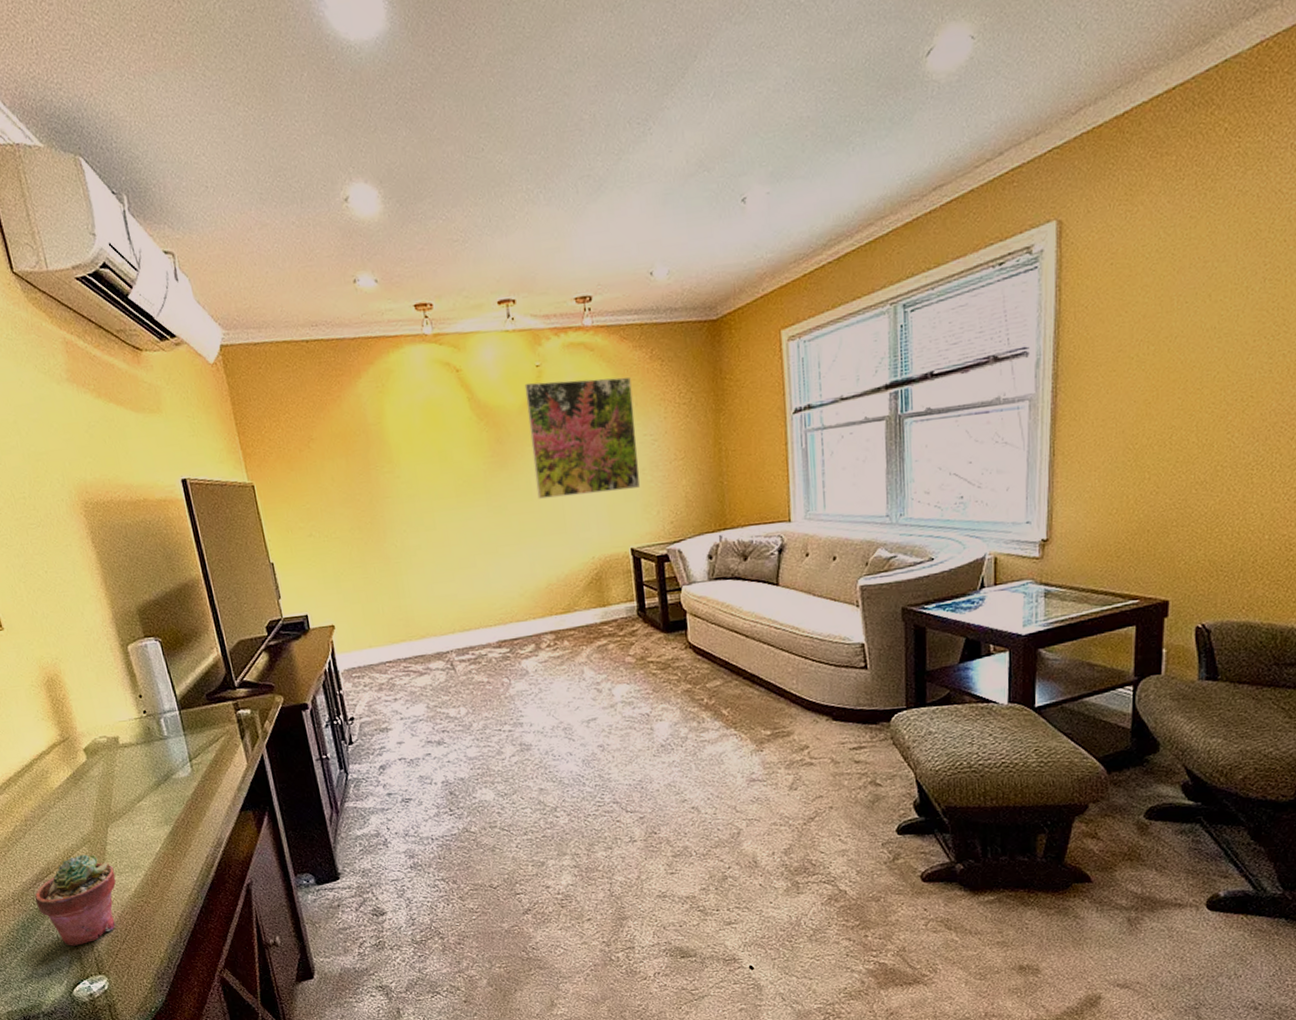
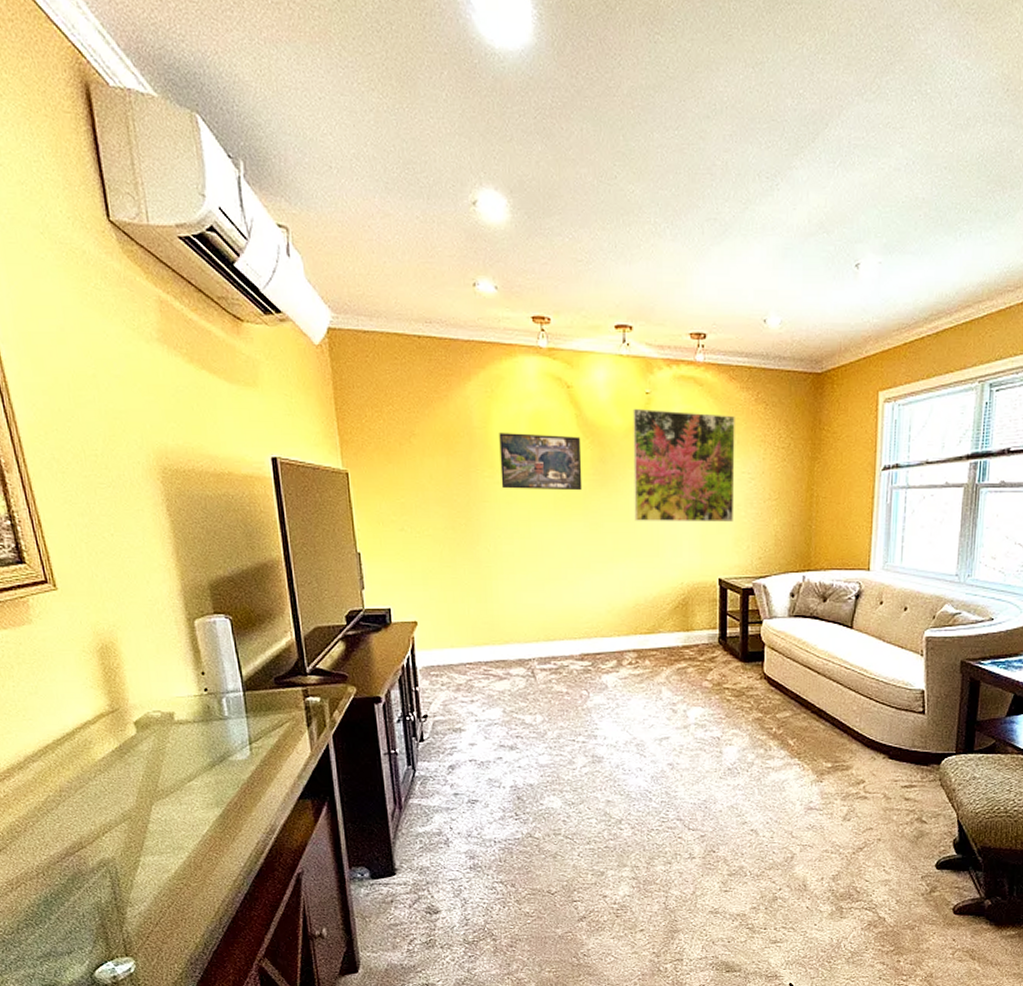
potted succulent: present [35,854,117,946] -> none [62,831,156,925]
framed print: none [394,420,482,483] -> present [499,433,583,491]

